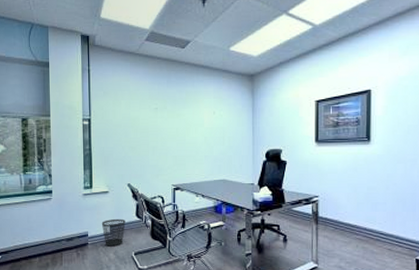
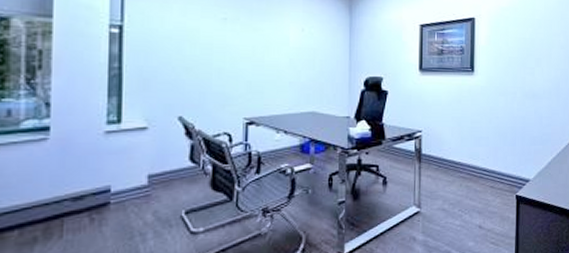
wastebasket: present [101,218,126,247] -> none [133,165,173,205]

